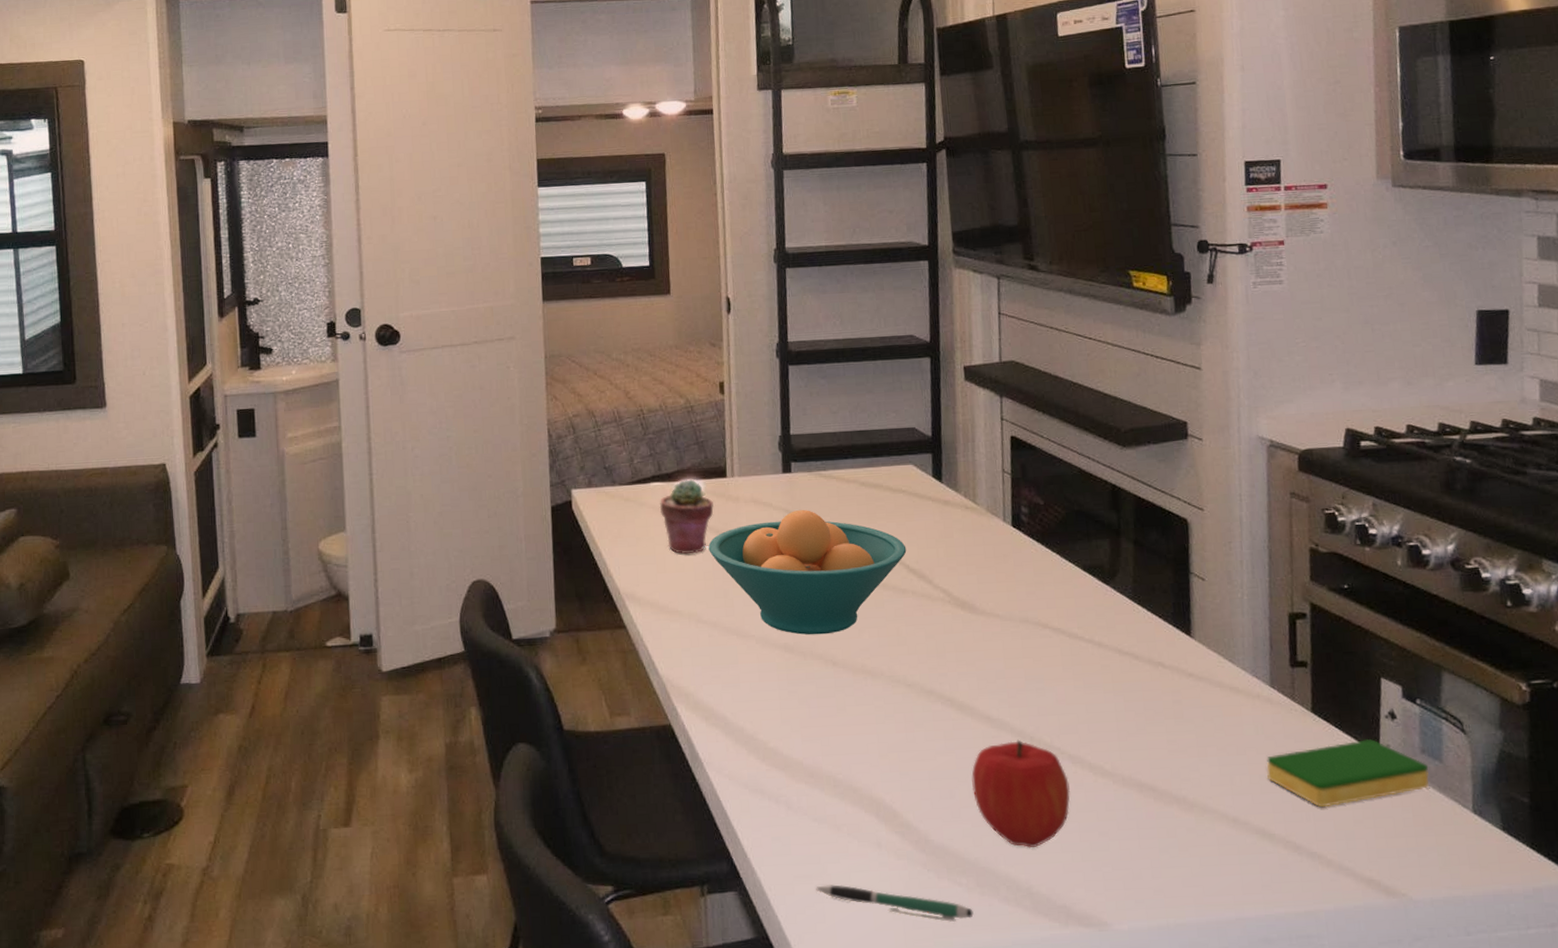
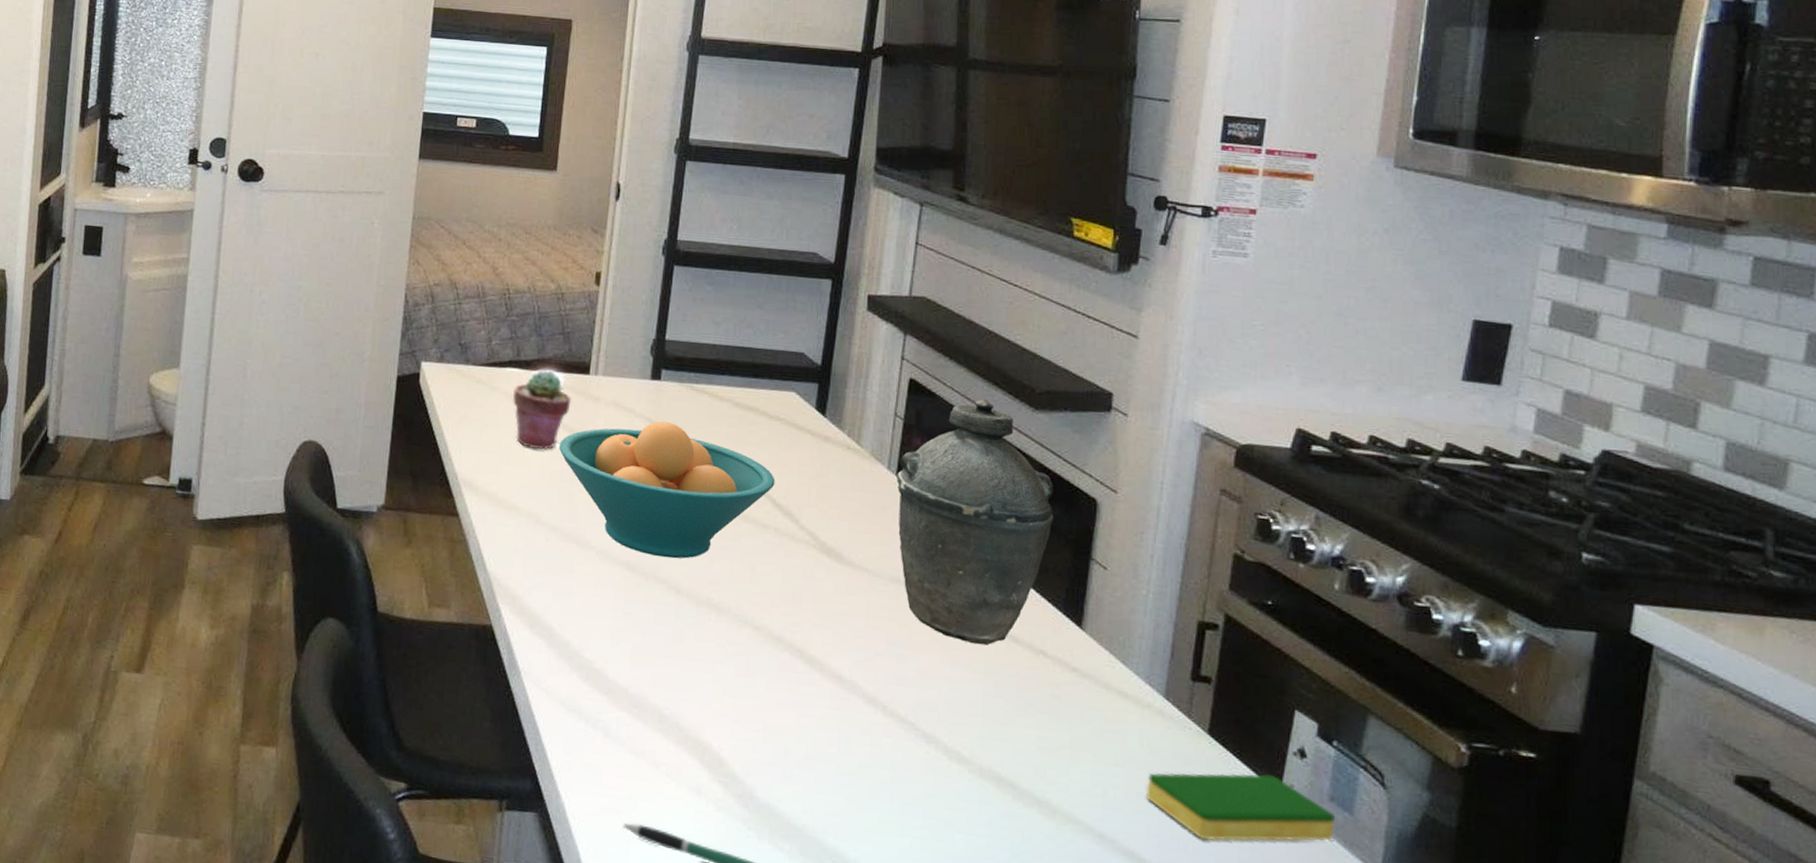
fruit: present [971,739,1070,849] -> none [810,706,919,825]
kettle: none [1012,445,1153,667] -> present [896,400,1053,646]

